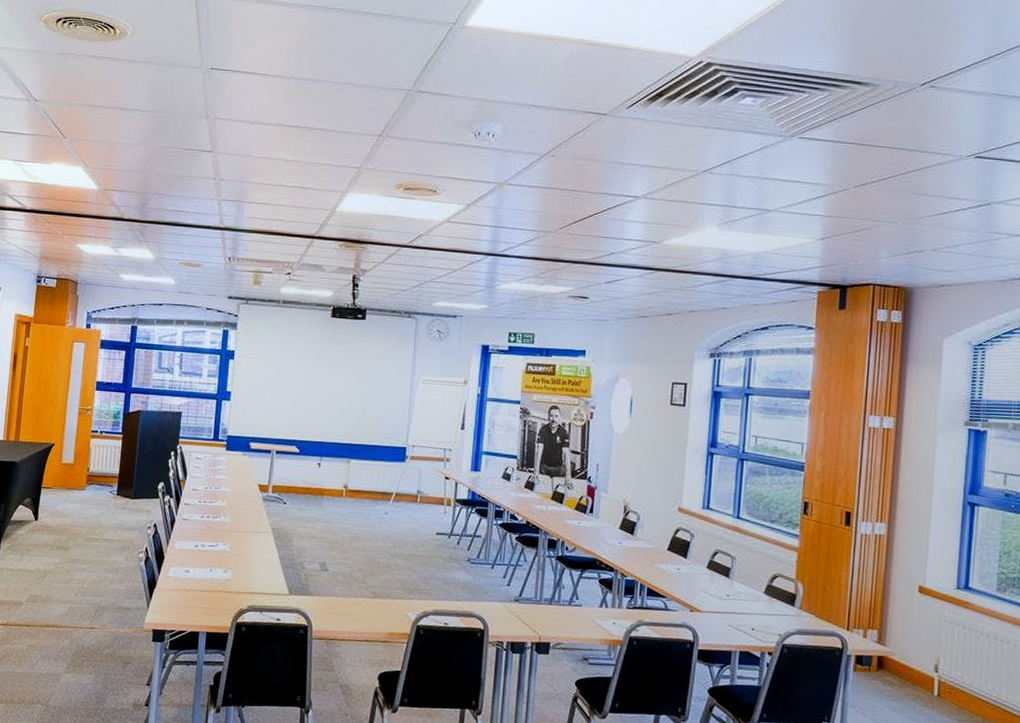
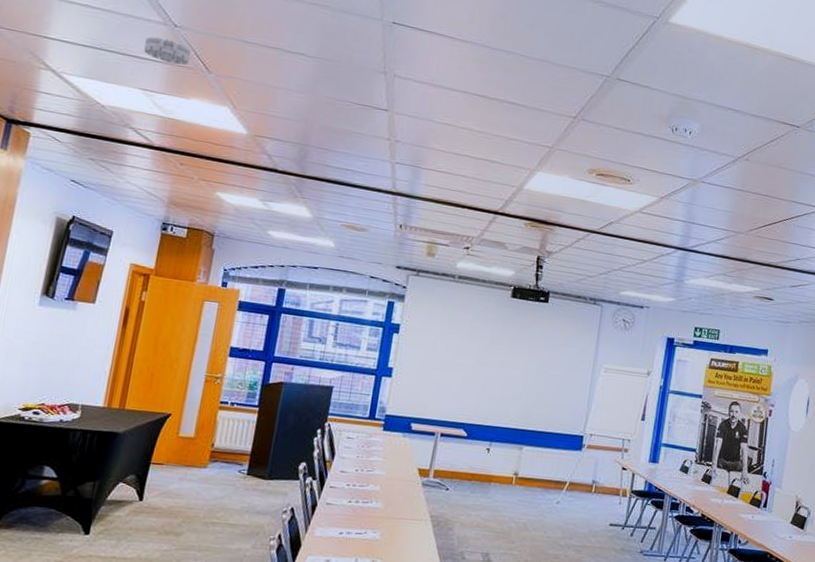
smoke detector: none [13,112,49,135] -> present [144,37,191,65]

